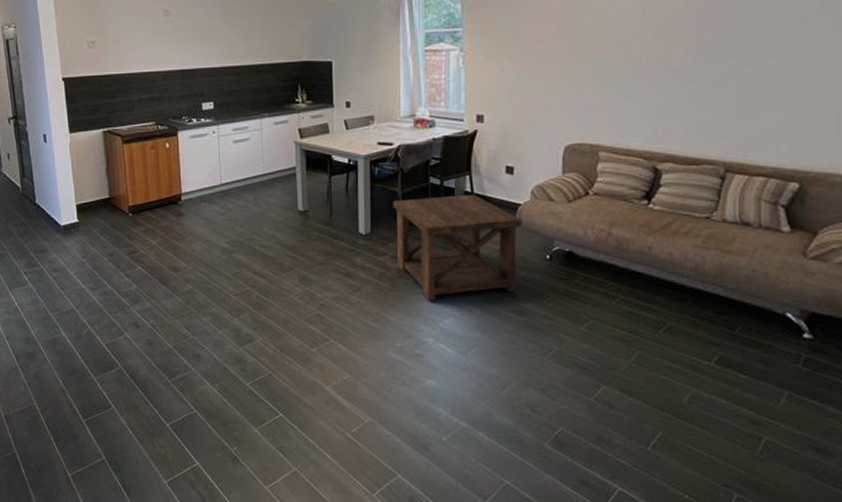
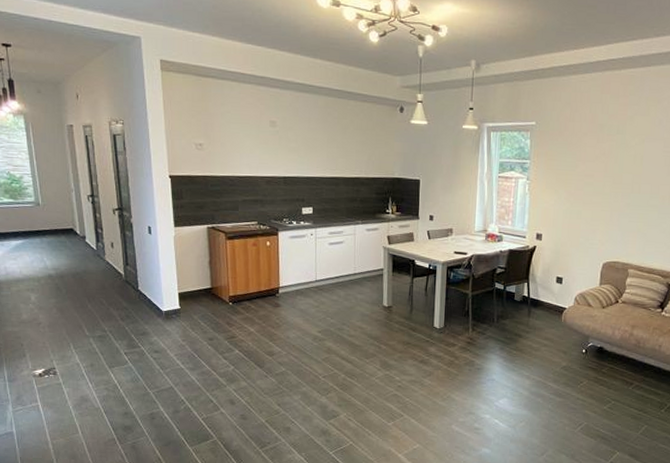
side table: present [393,194,521,301] -> none [464,298,566,384]

